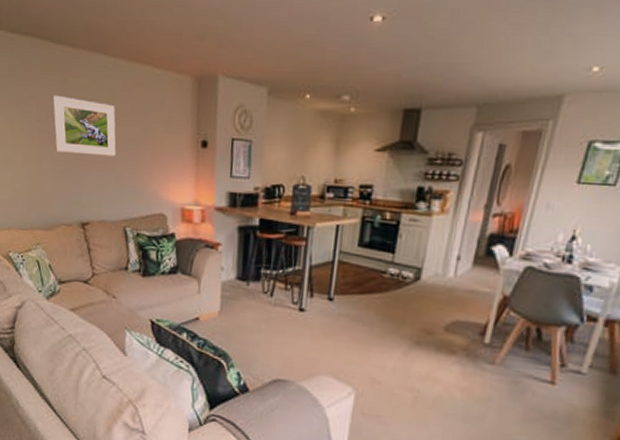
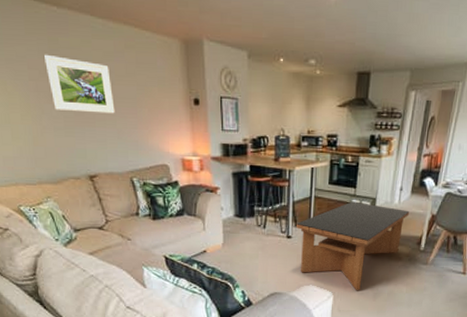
coffee table: none [312,270,470,389] -> present [296,201,410,290]

